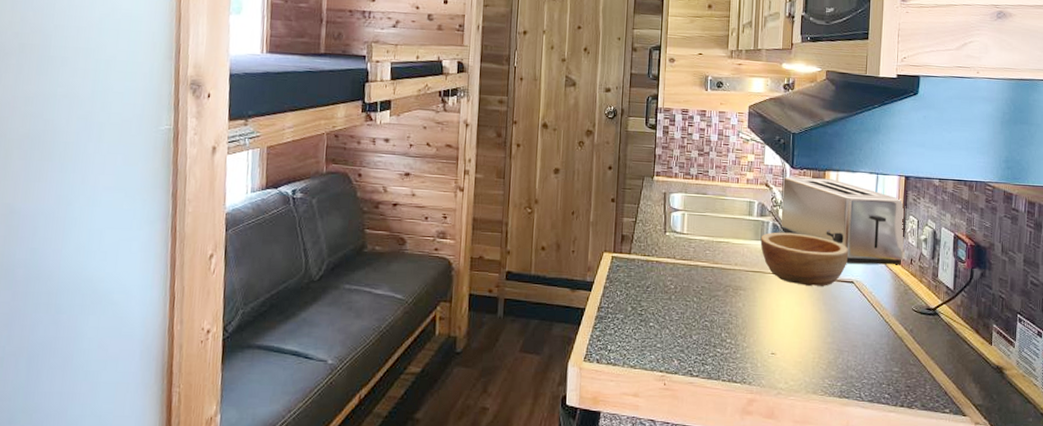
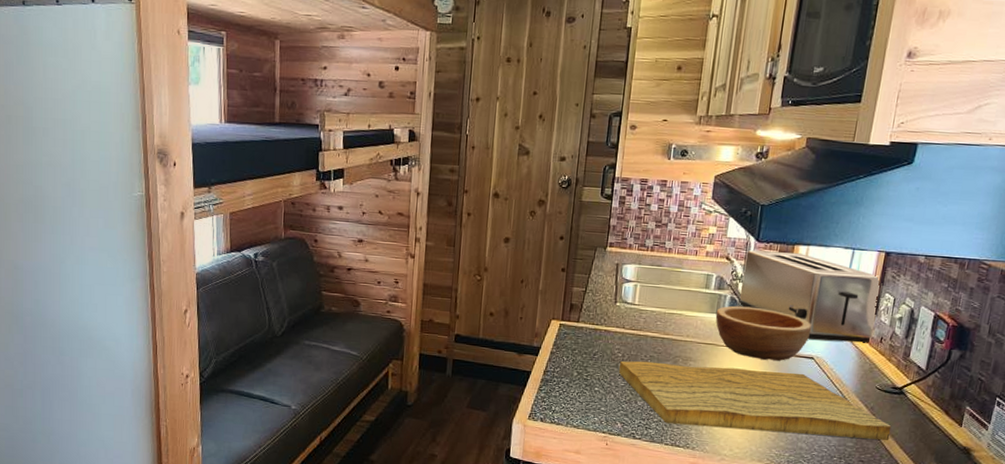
cutting board: none [672,292,931,363] -> present [618,361,892,440]

